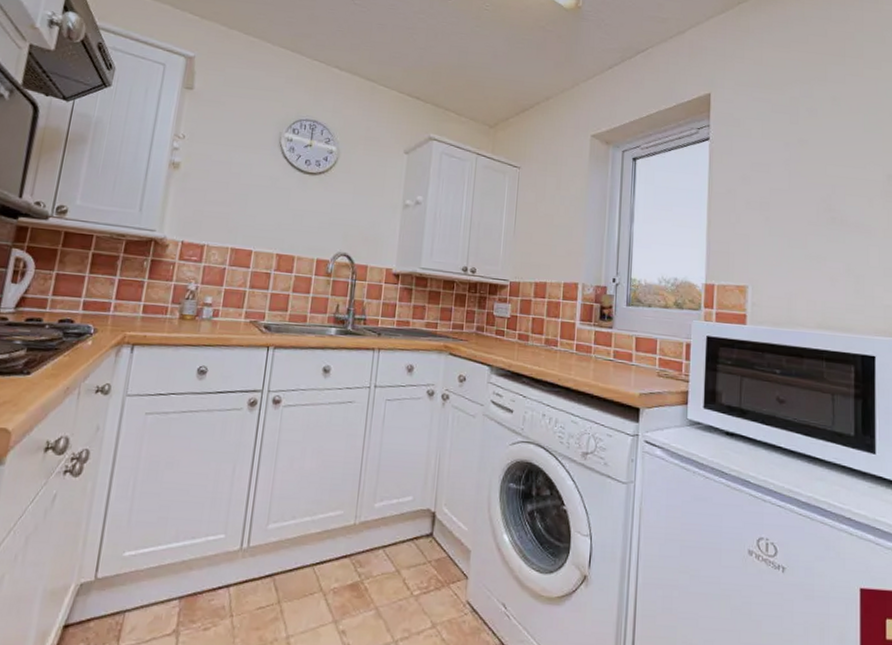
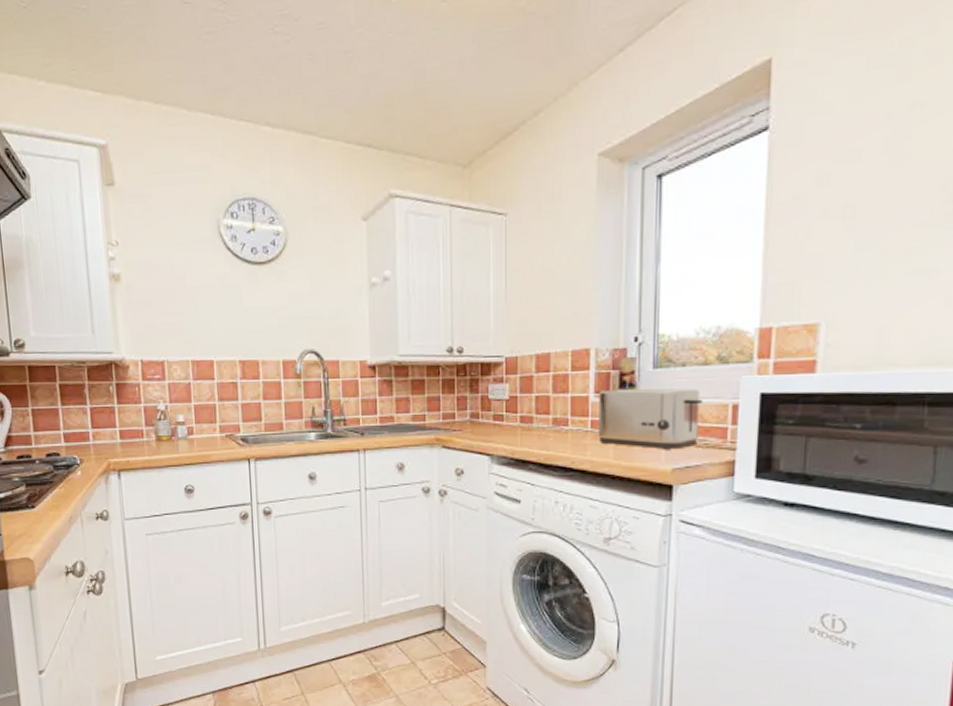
toaster: none [581,319,664,377] -> present [598,388,703,450]

